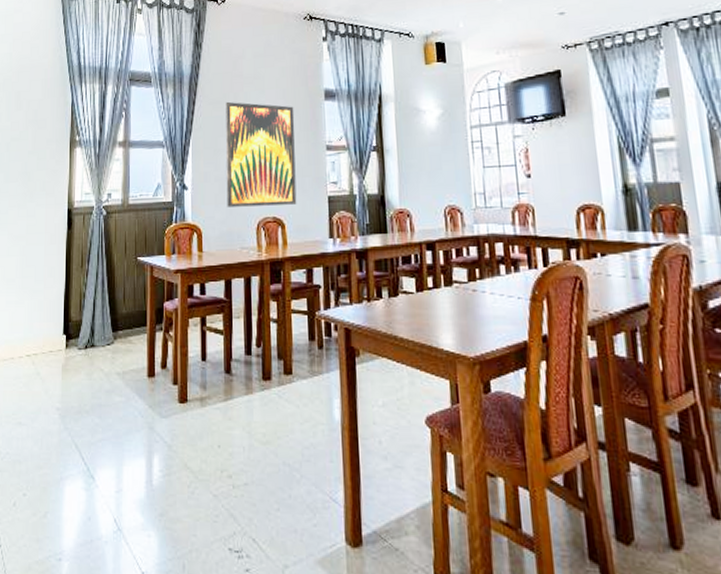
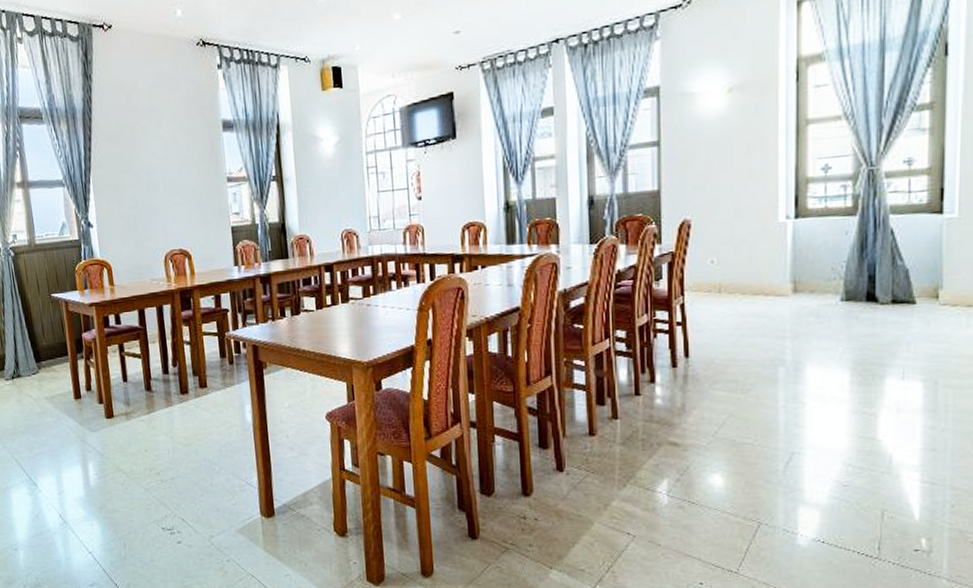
wall art: present [225,101,297,207] -> none [122,136,202,242]

